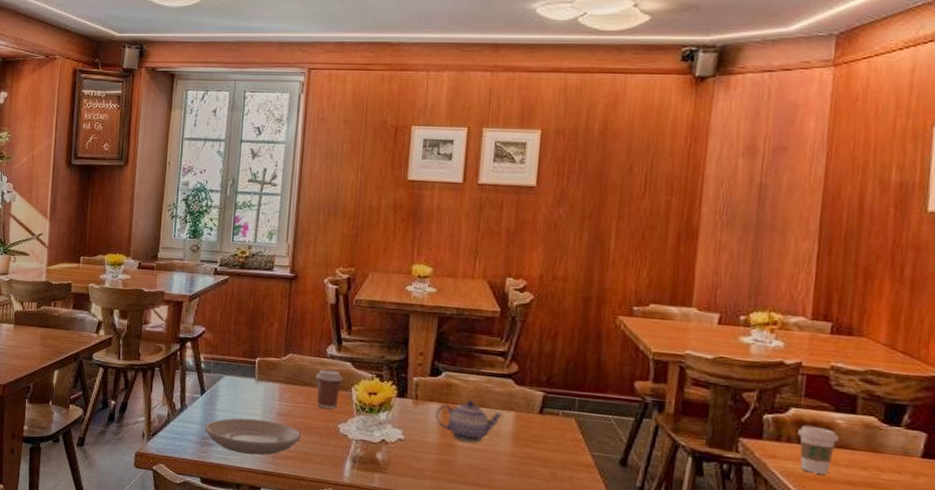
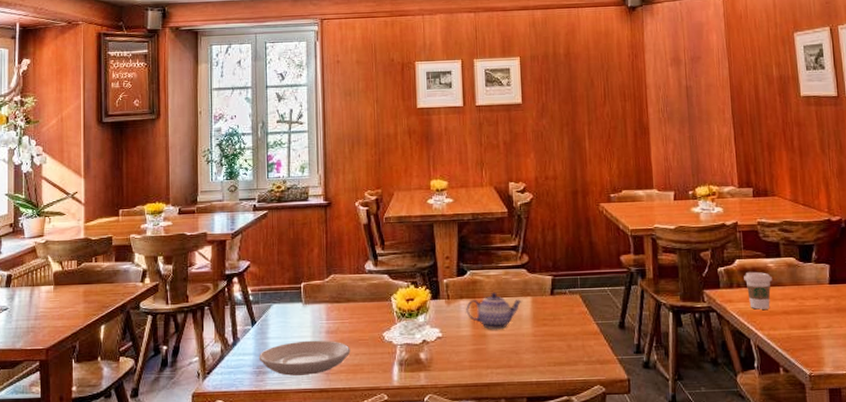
coffee cup: present [315,369,343,409] -> none [357,284,383,320]

